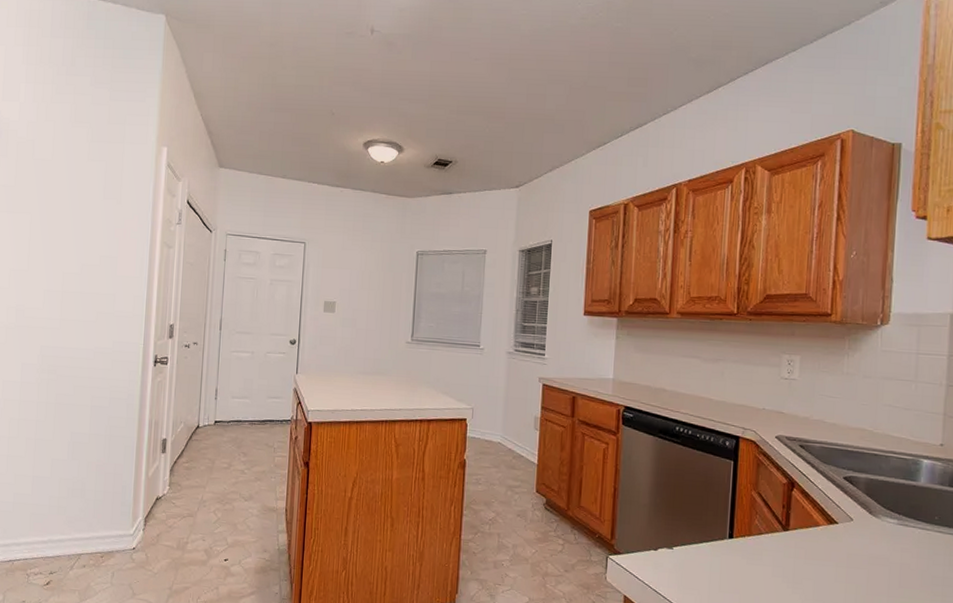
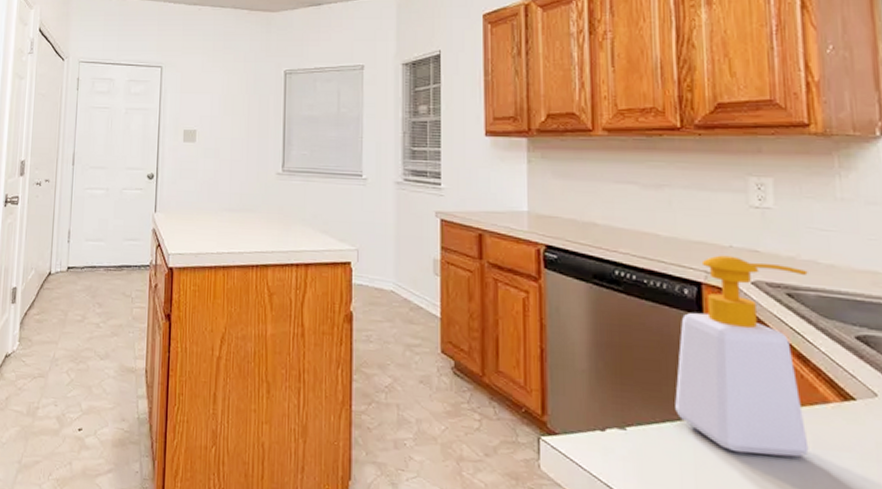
soap bottle: none [710,415,817,566] -> present [675,255,809,458]

